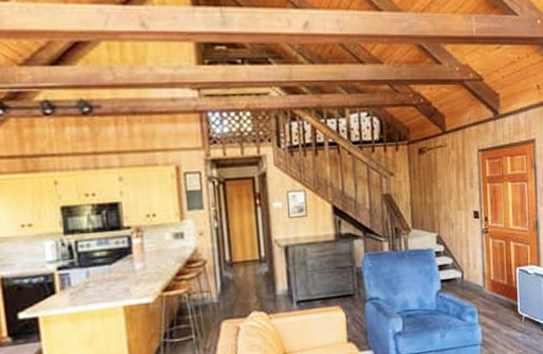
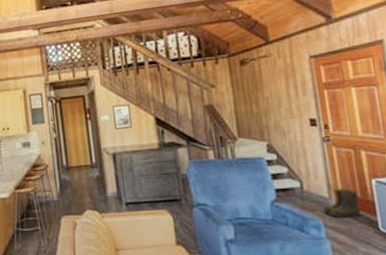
boots: none [477,276,507,304] -> present [322,188,362,218]

